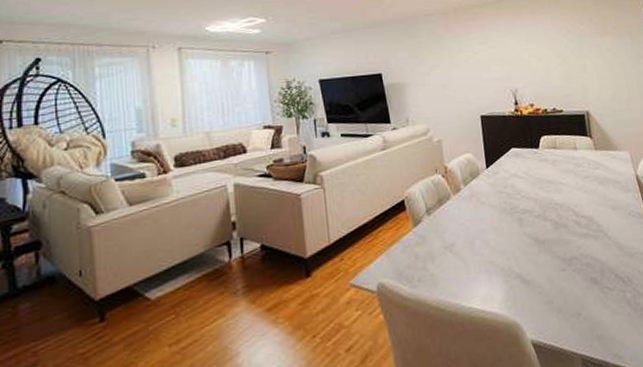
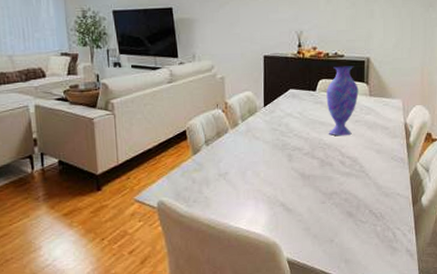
vase: none [549,120,584,194] -> present [326,66,359,136]

